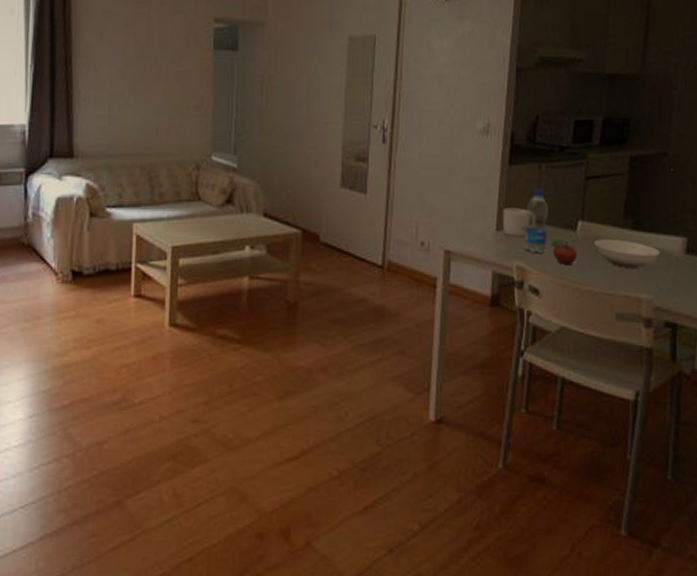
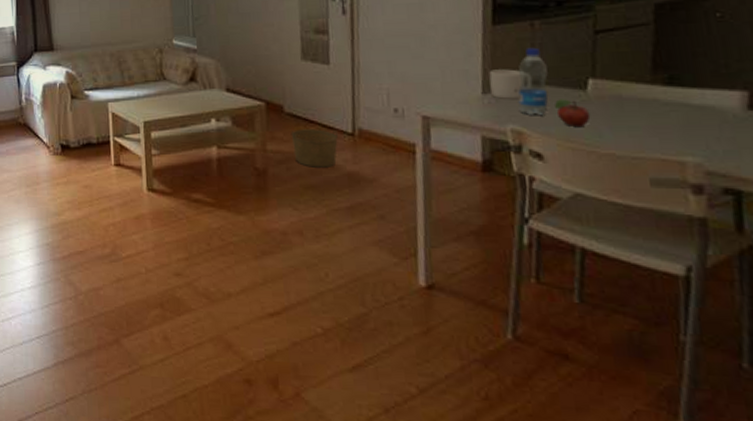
basket: none [324,260,368,301] -> present [290,129,338,167]
bowl: present [594,239,661,269] -> none [612,97,710,130]

